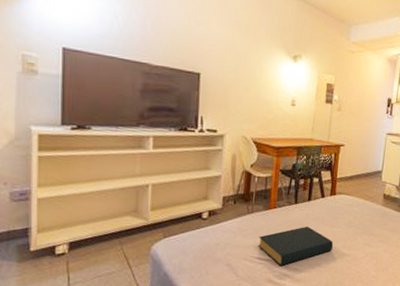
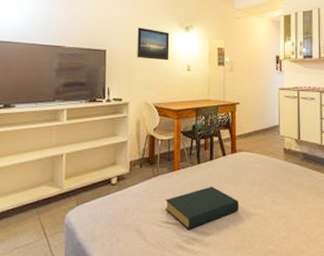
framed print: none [236,50,275,93] -> present [137,27,170,61]

